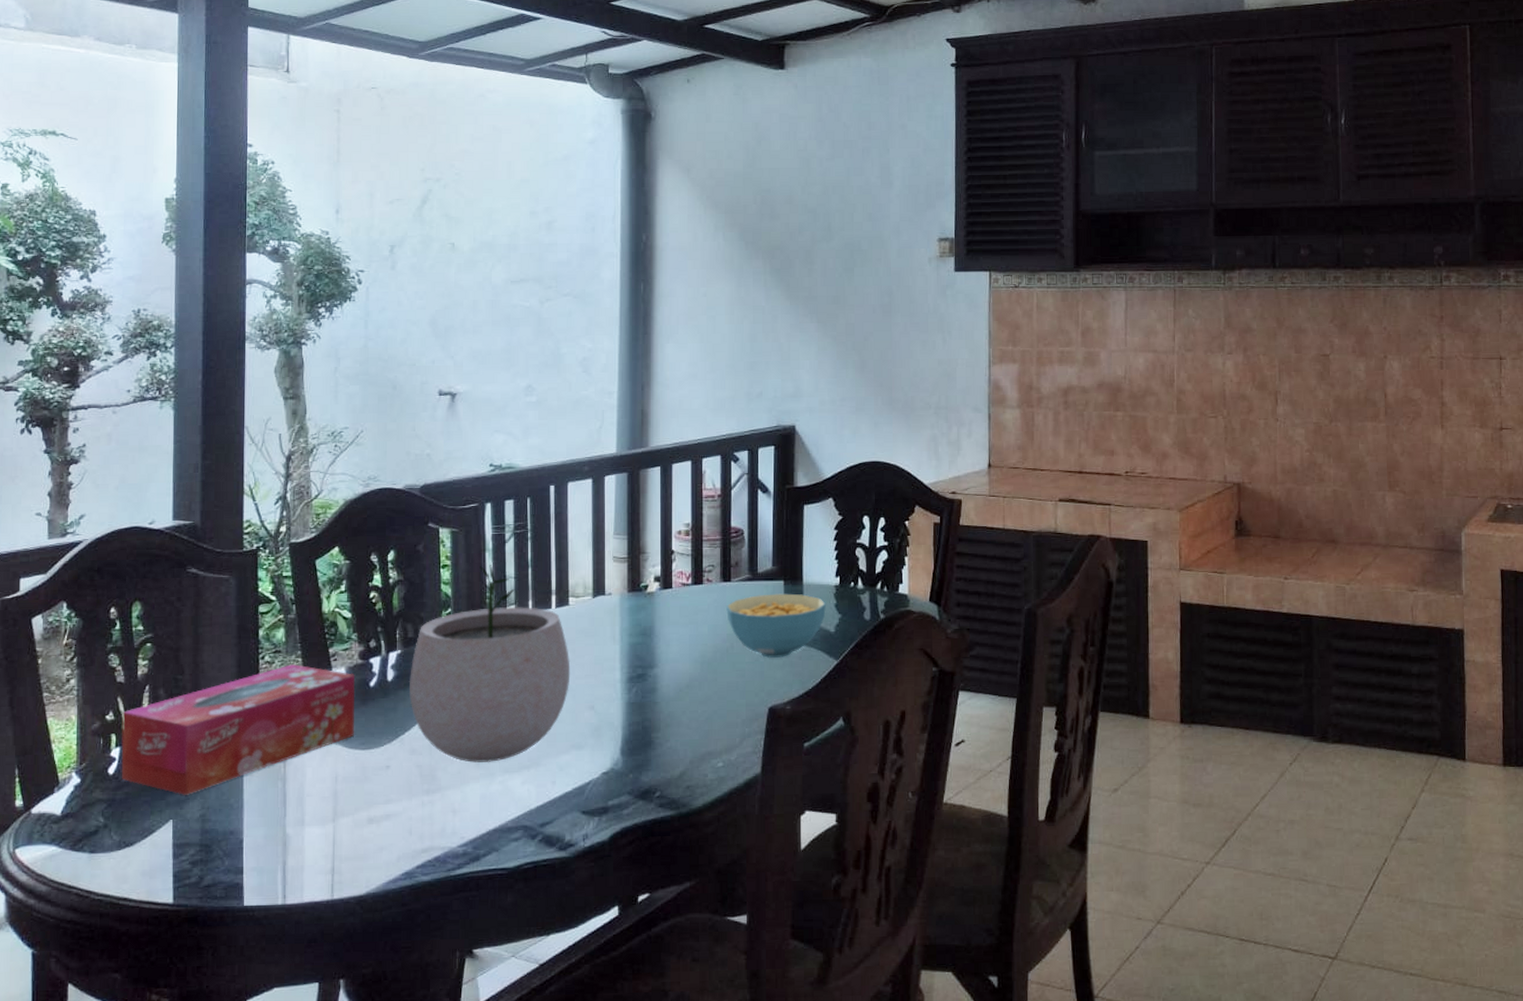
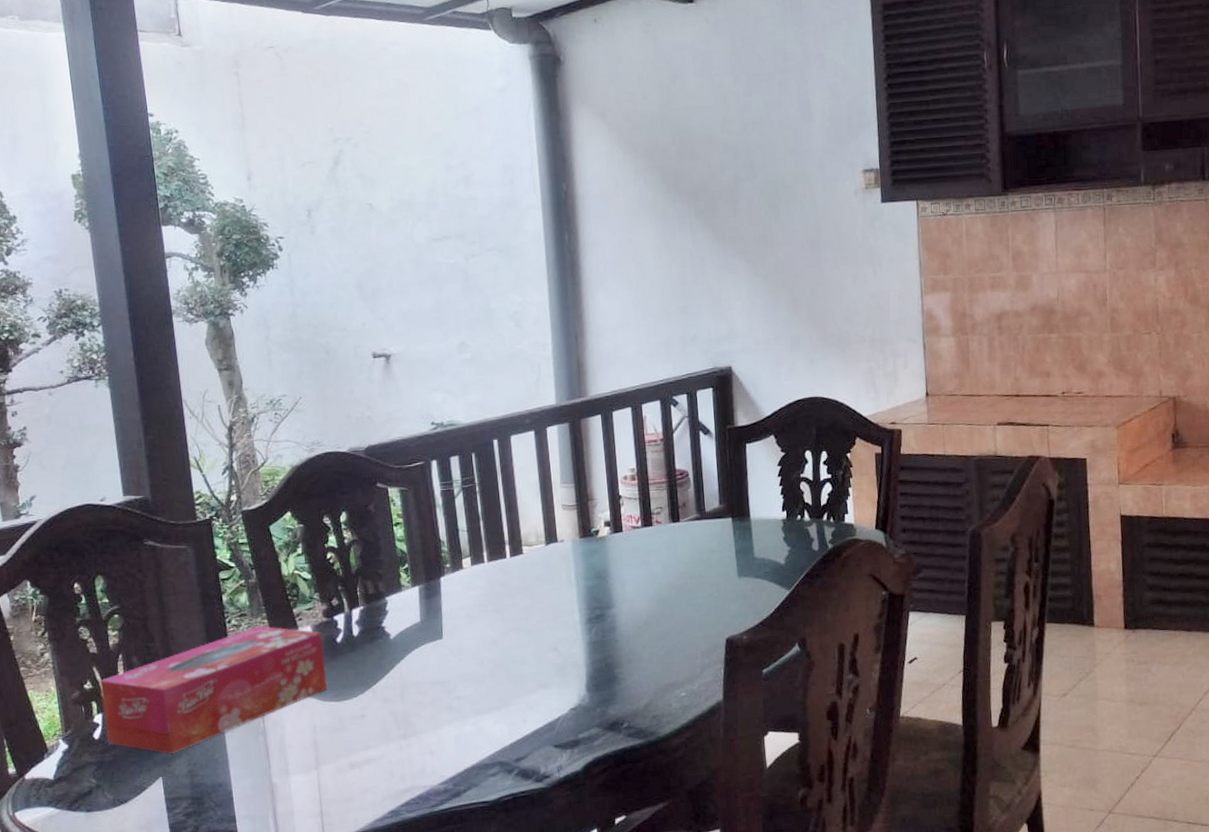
plant pot: present [408,565,571,763] -> none [374,520,531,707]
cereal bowl: present [726,593,826,658] -> none [677,529,775,592]

